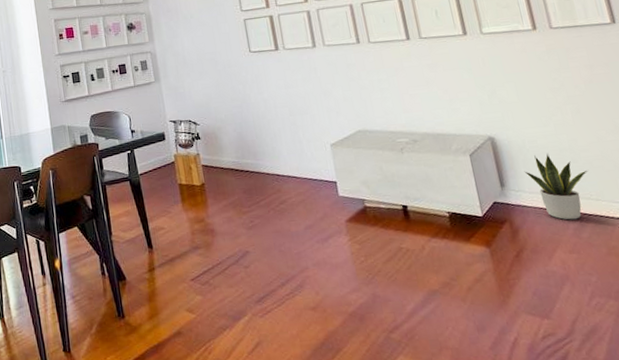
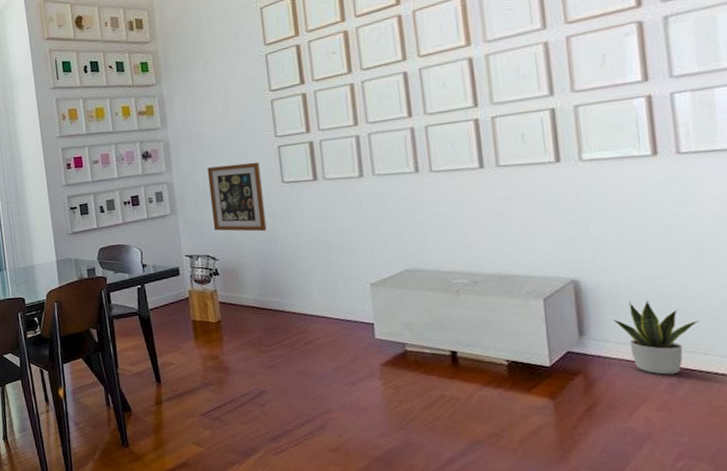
wall art: none [184,33,240,97] -> present [207,162,267,232]

